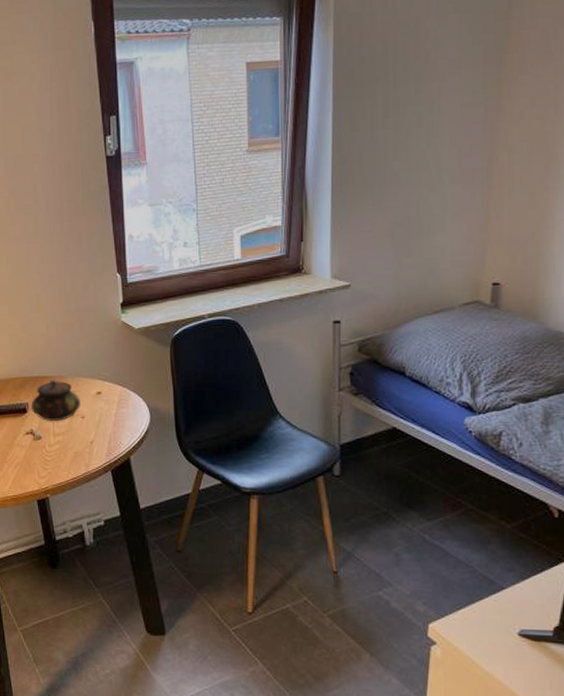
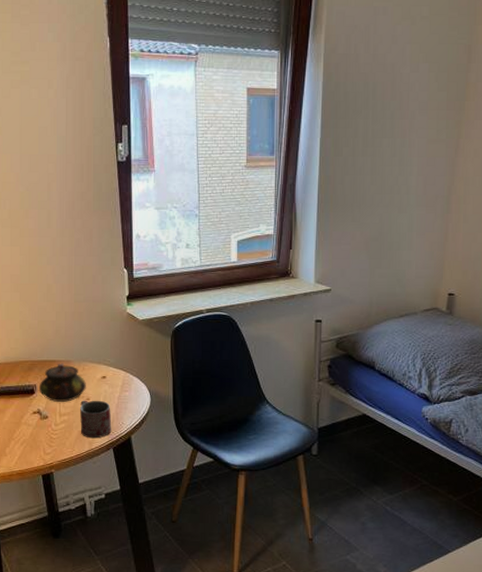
mug: none [75,418,109,460] -> present [80,400,112,439]

